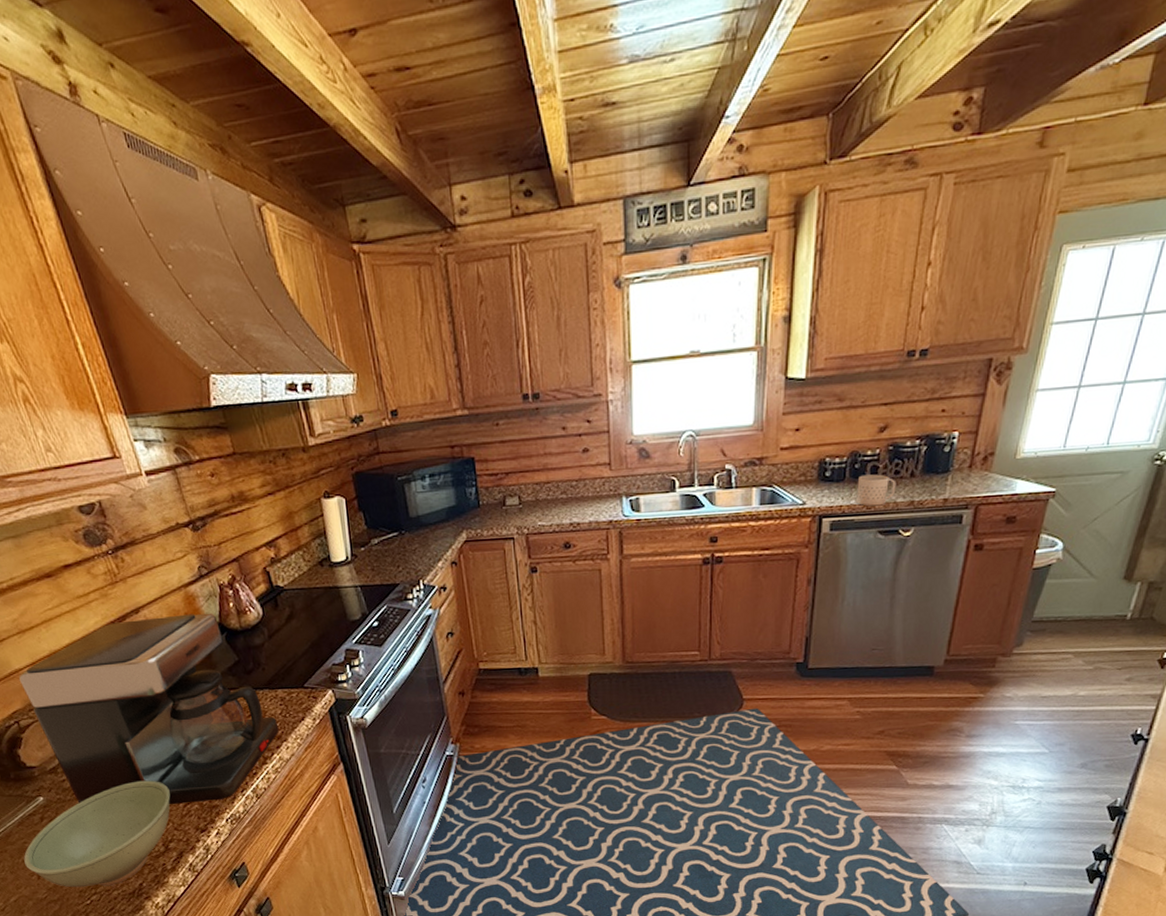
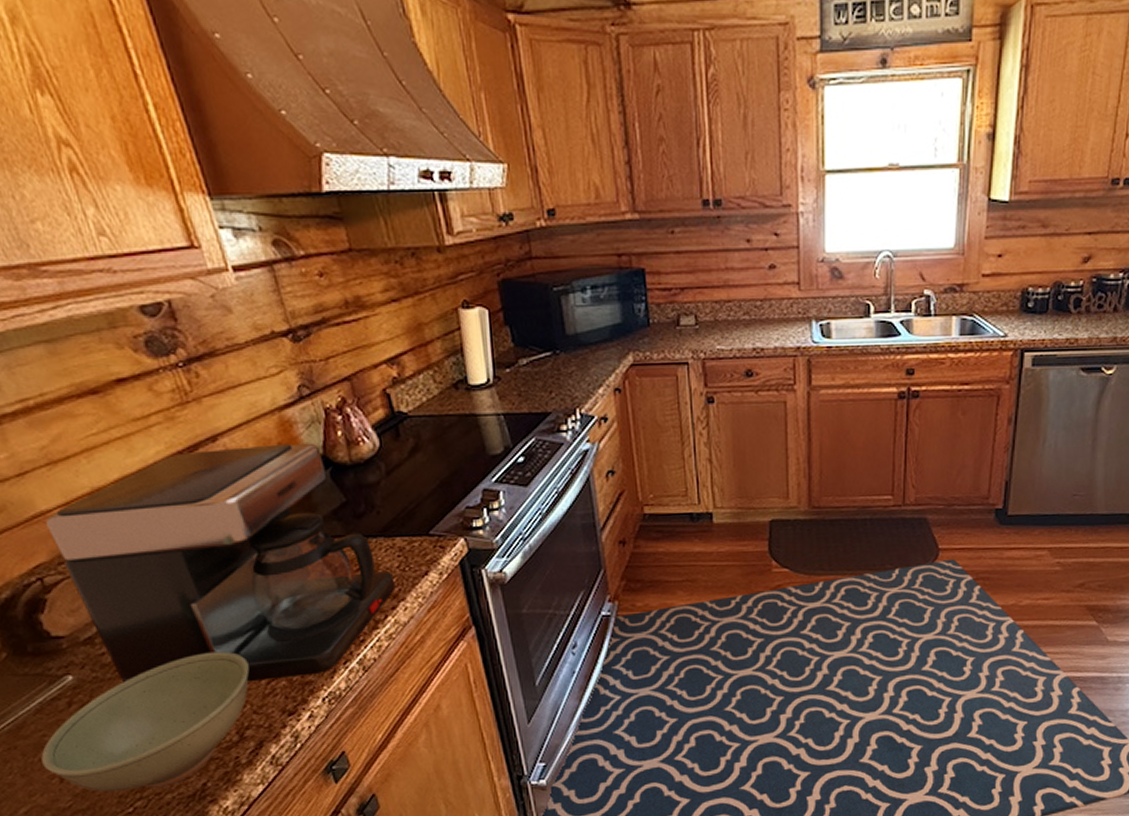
mug: present [855,474,897,507] -> none [1058,307,1100,341]

